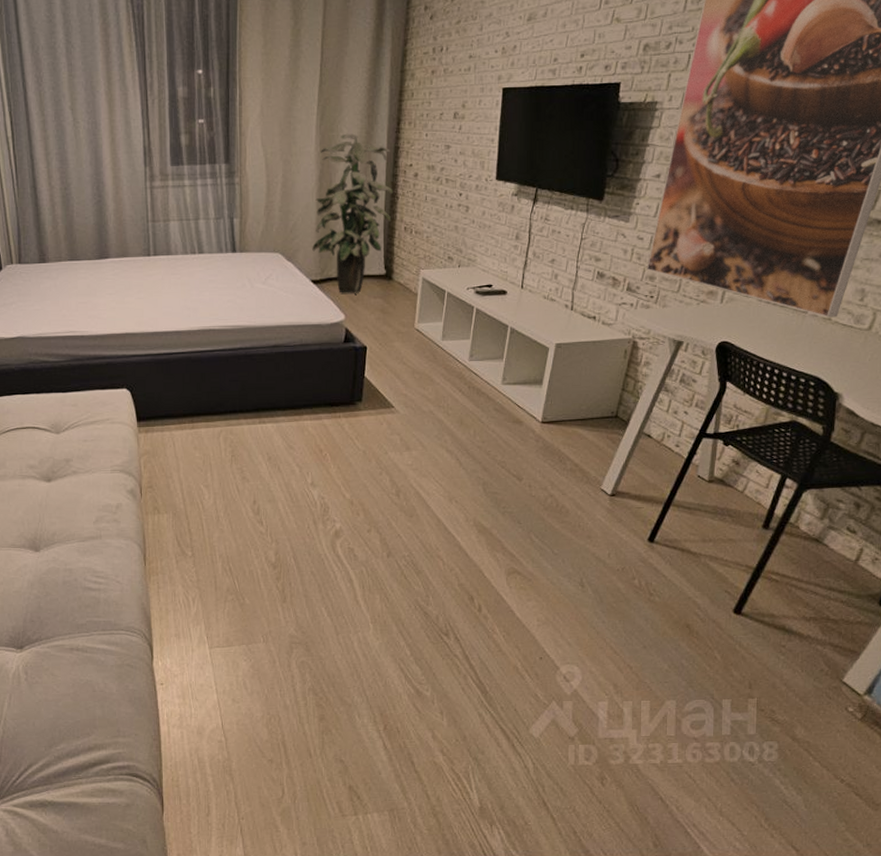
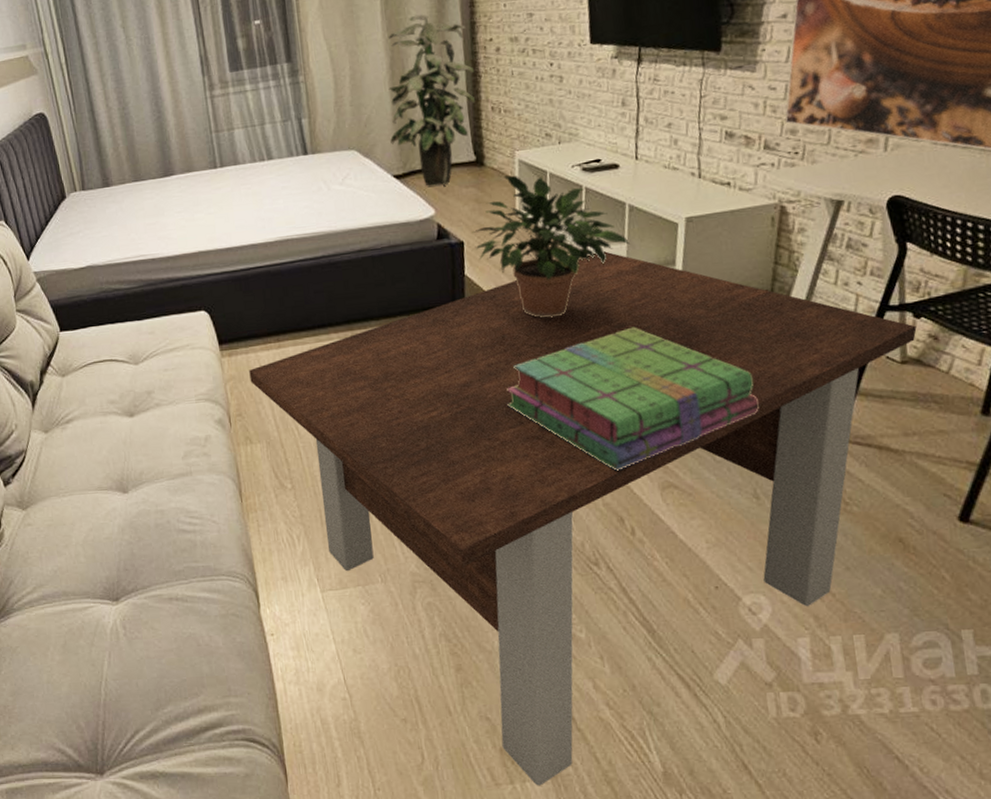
coffee table: none [163,367,724,817] -> present [249,251,917,786]
potted plant: none [375,290,507,421] -> present [472,175,630,318]
stack of books: none [388,434,594,557] -> present [507,327,759,471]

